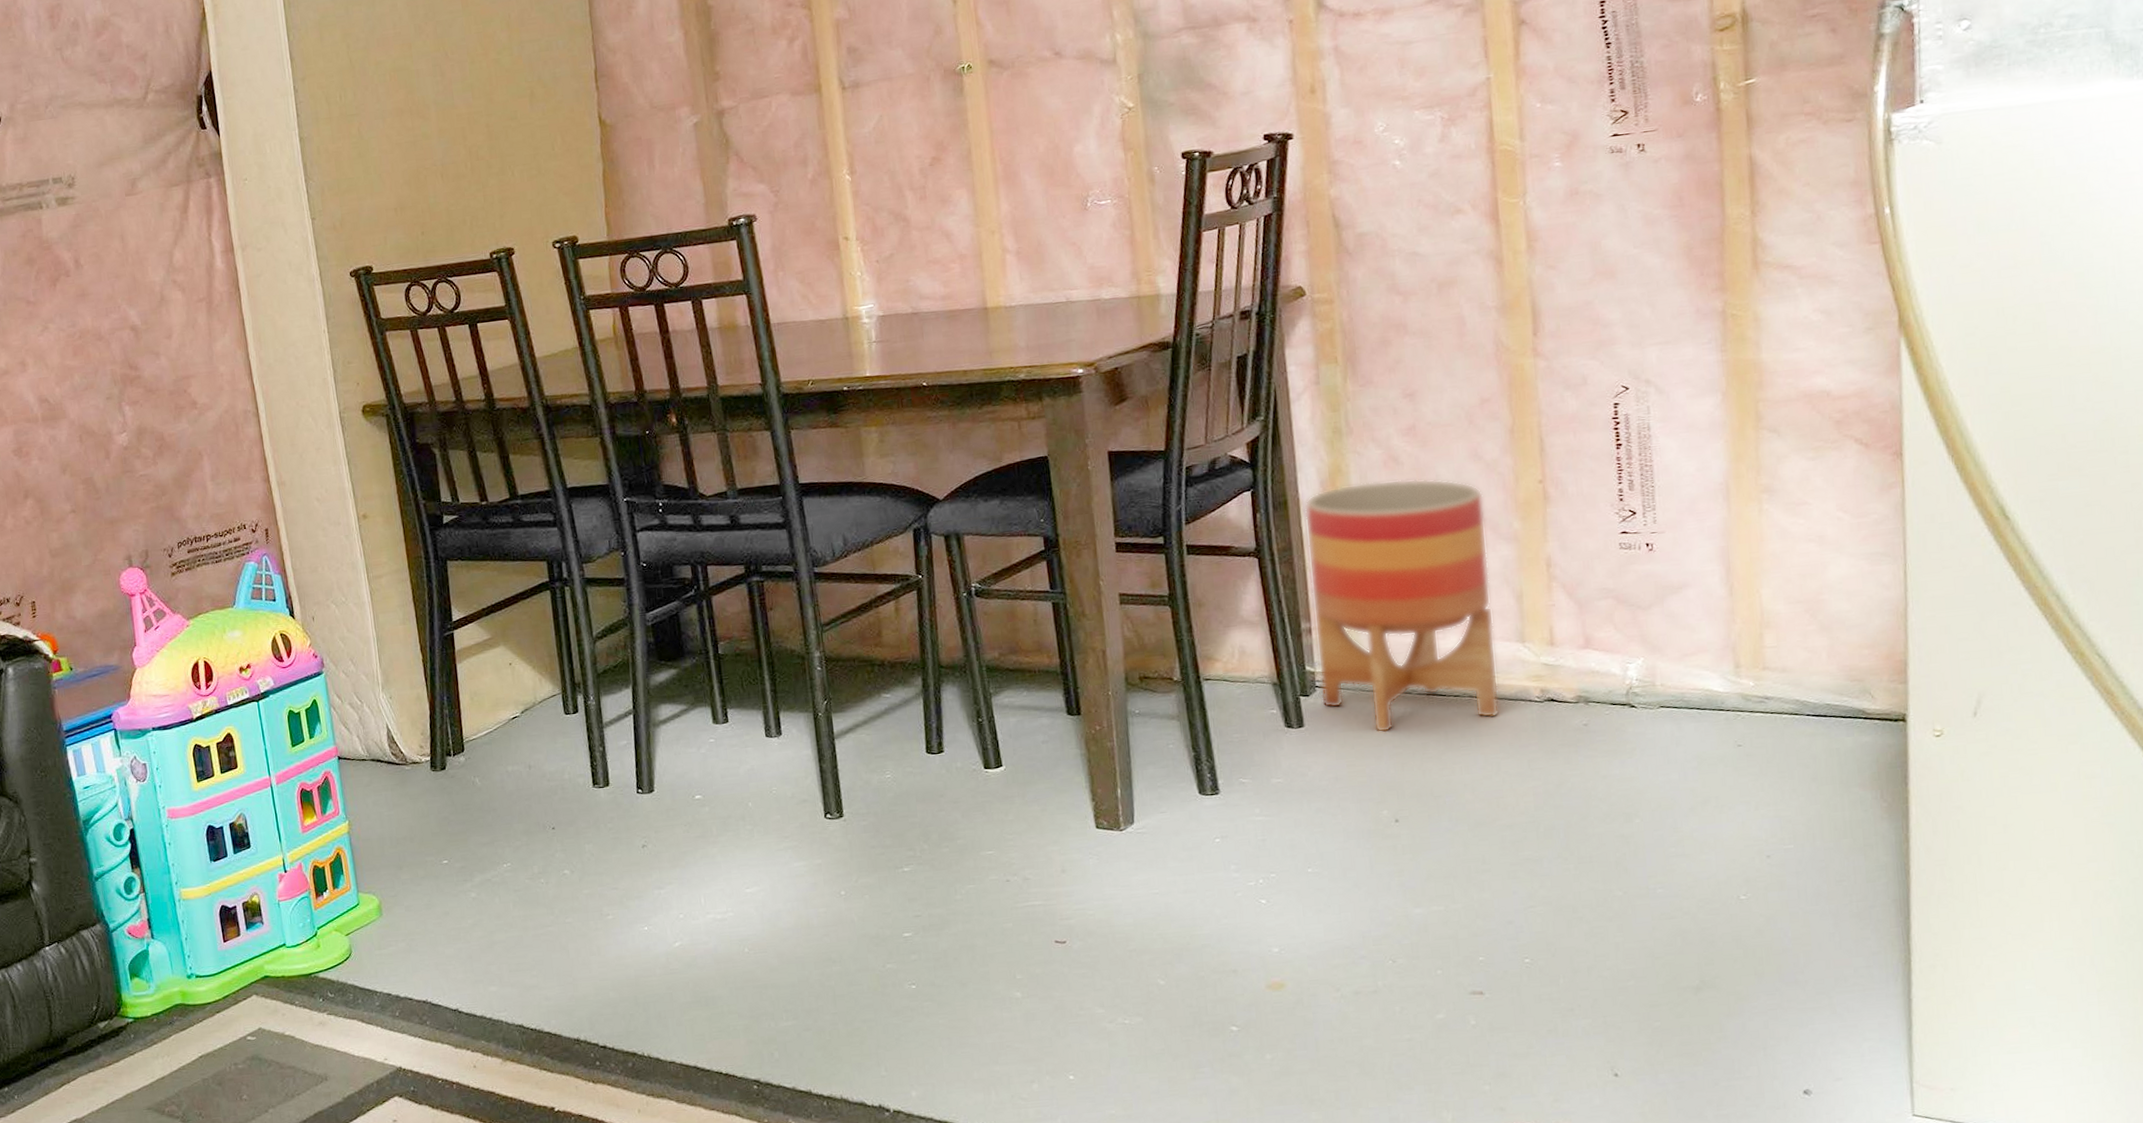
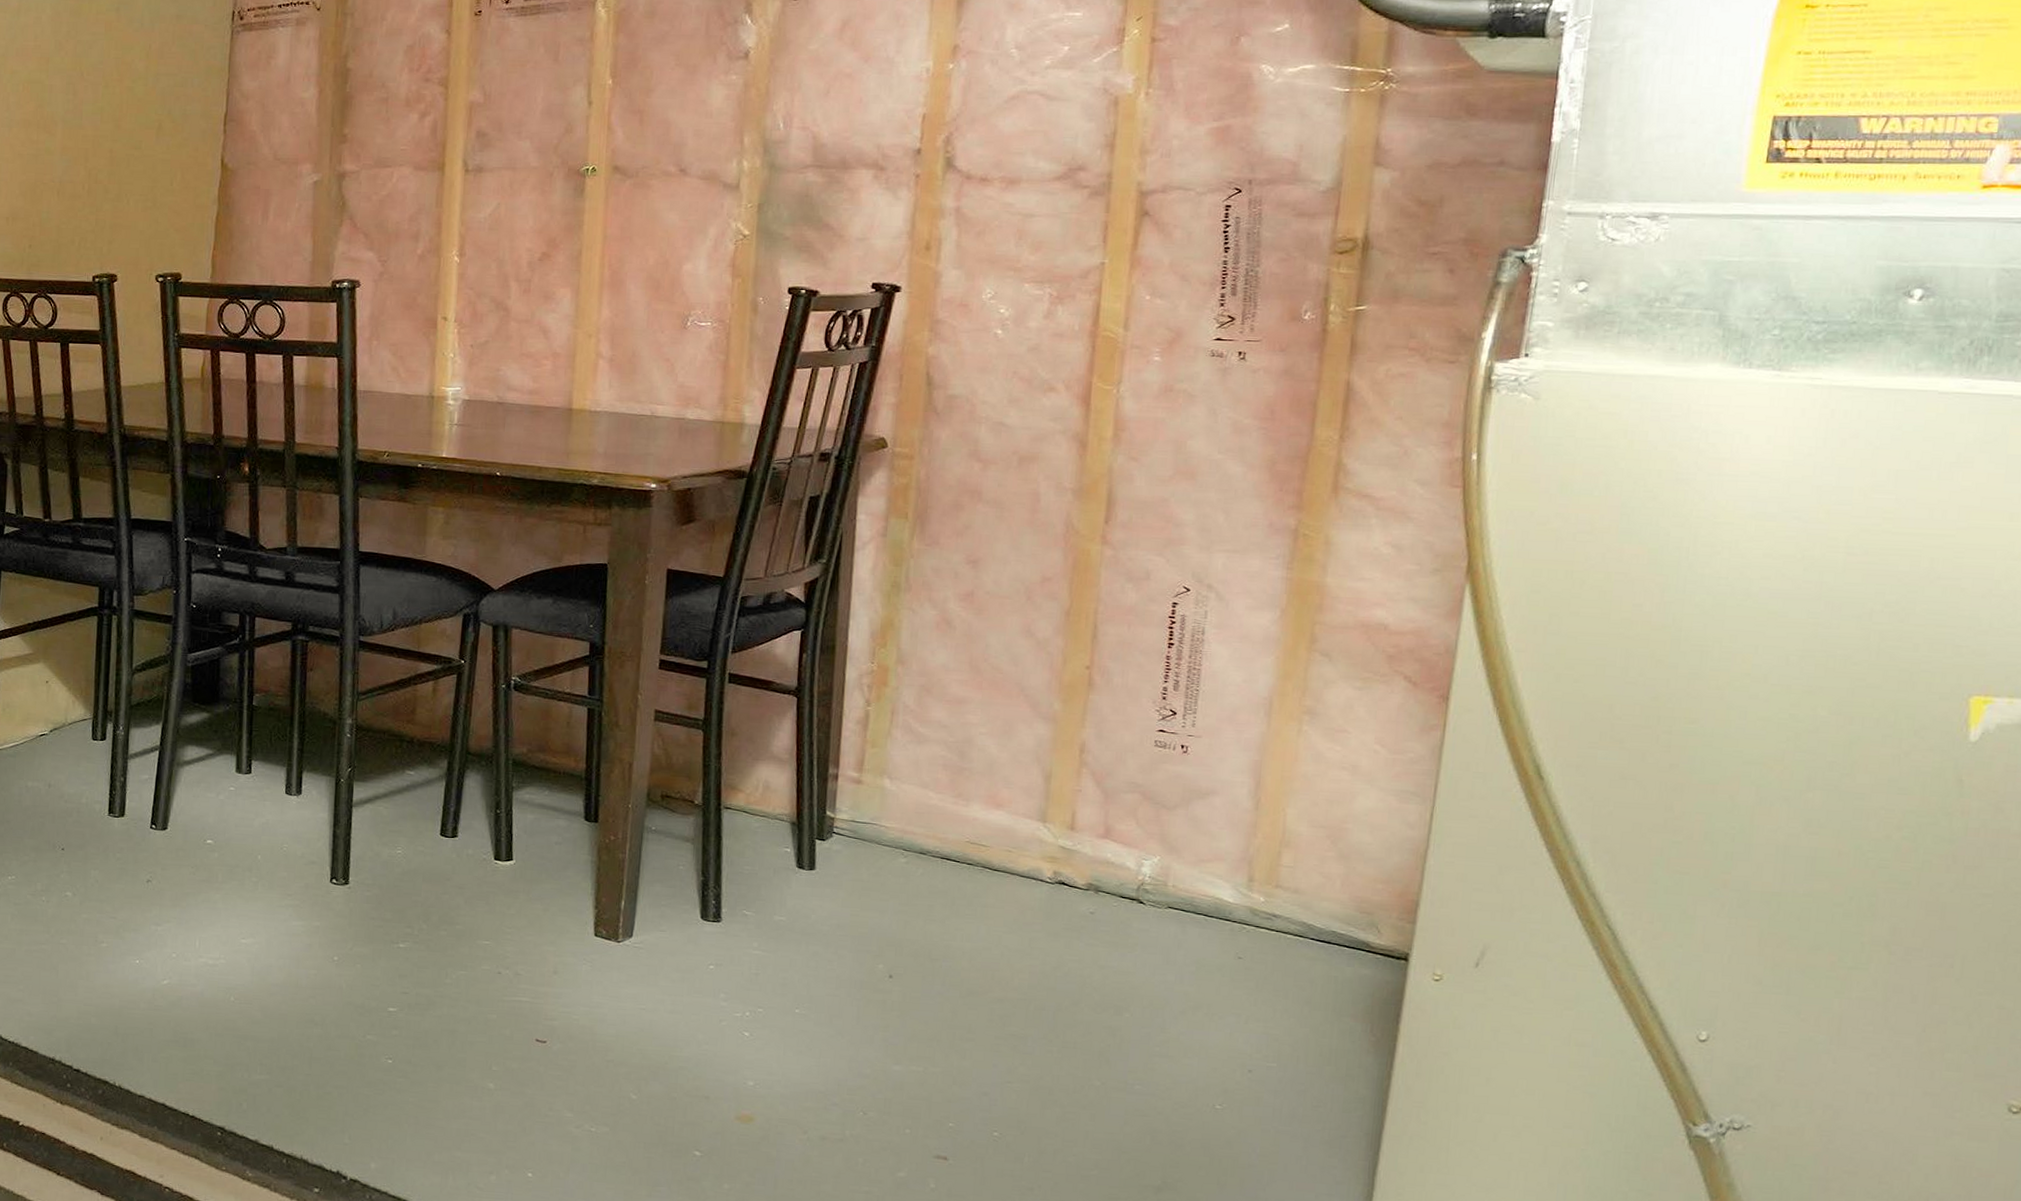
planter: present [1304,479,1500,733] -> none [837,640,1029,892]

